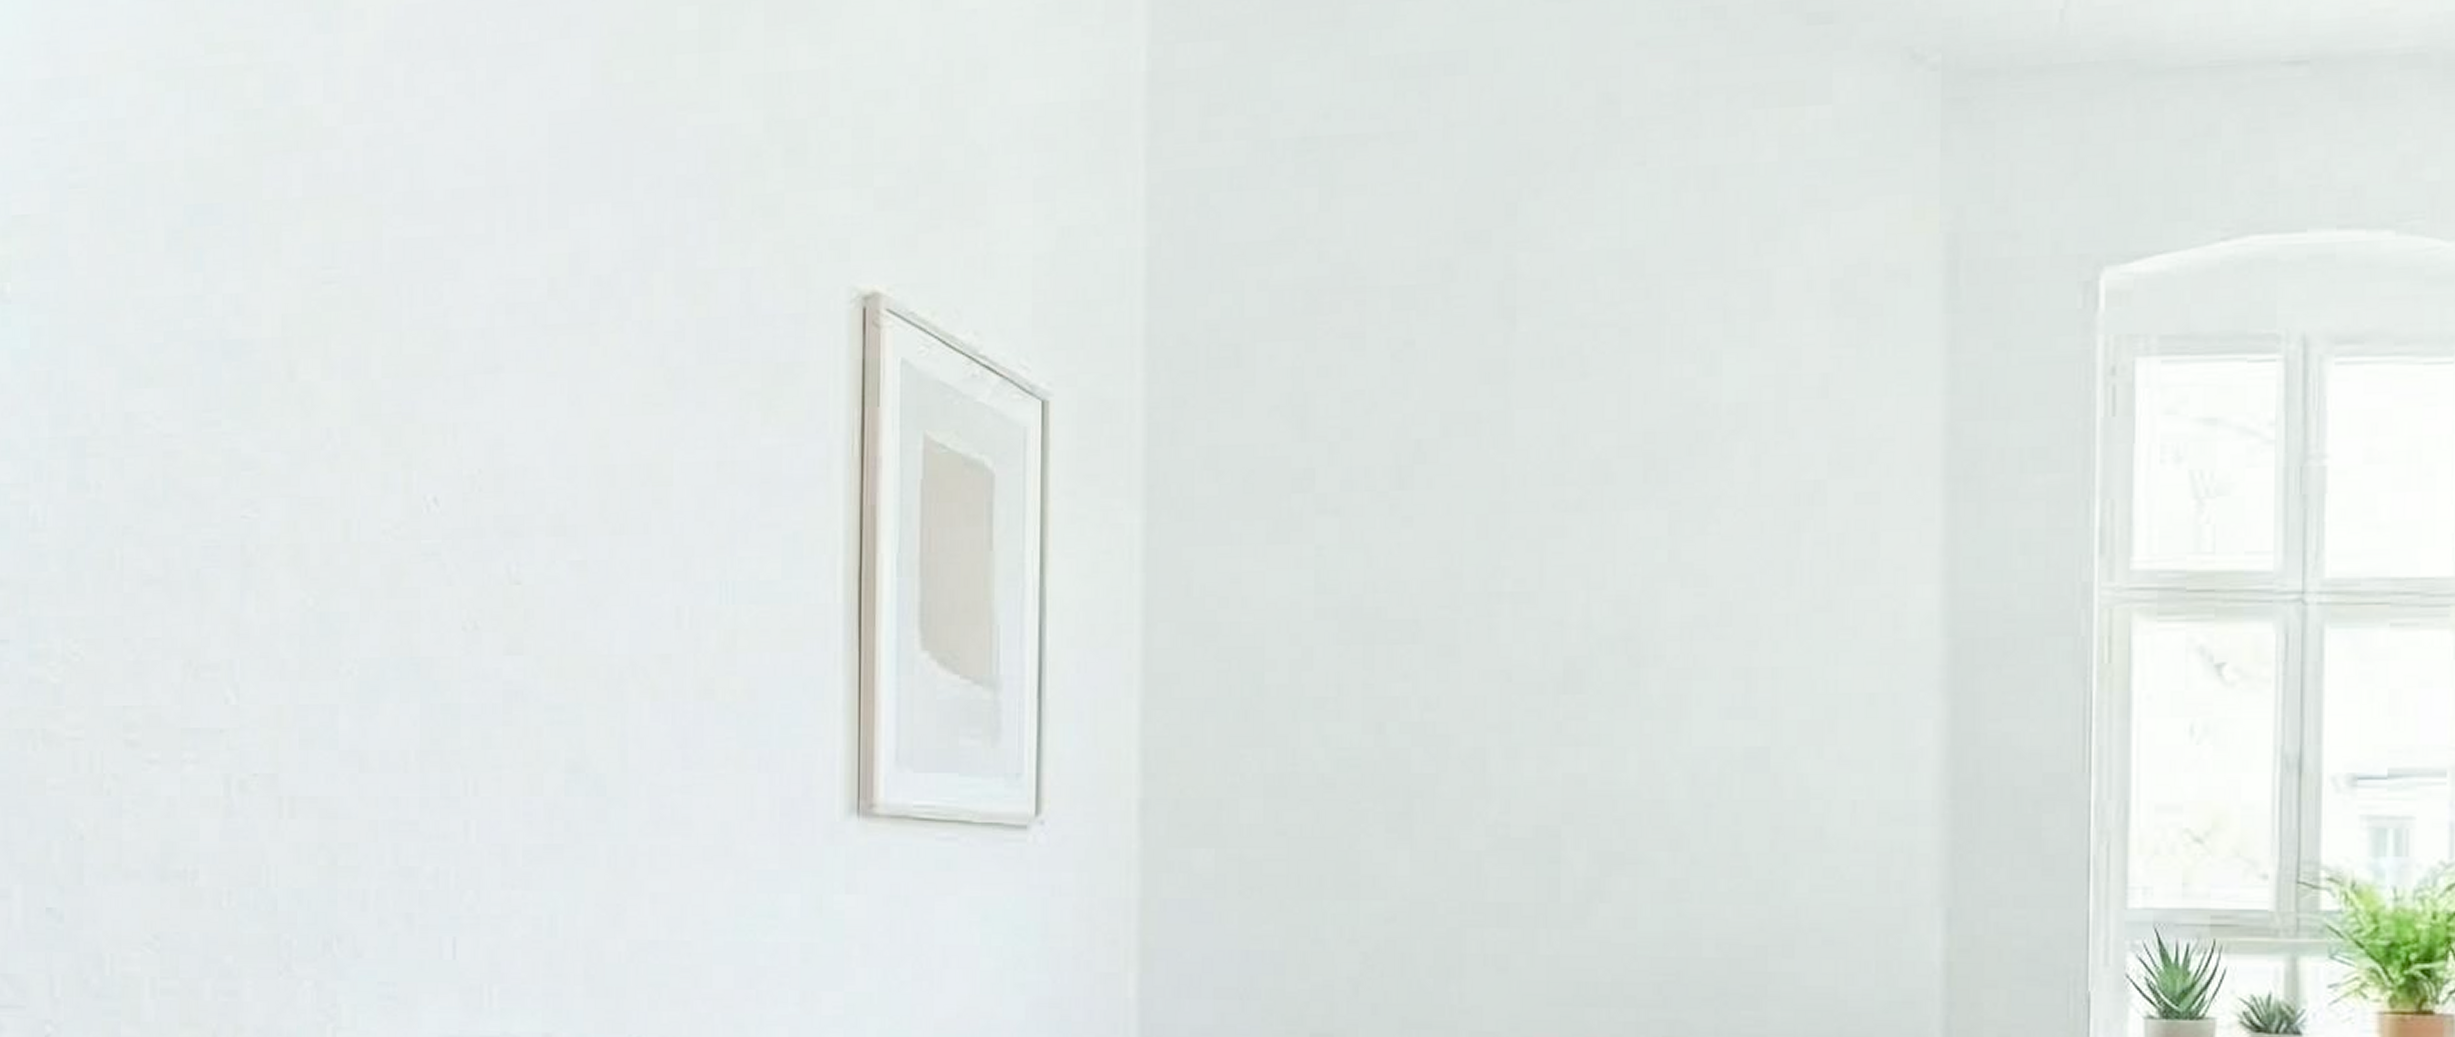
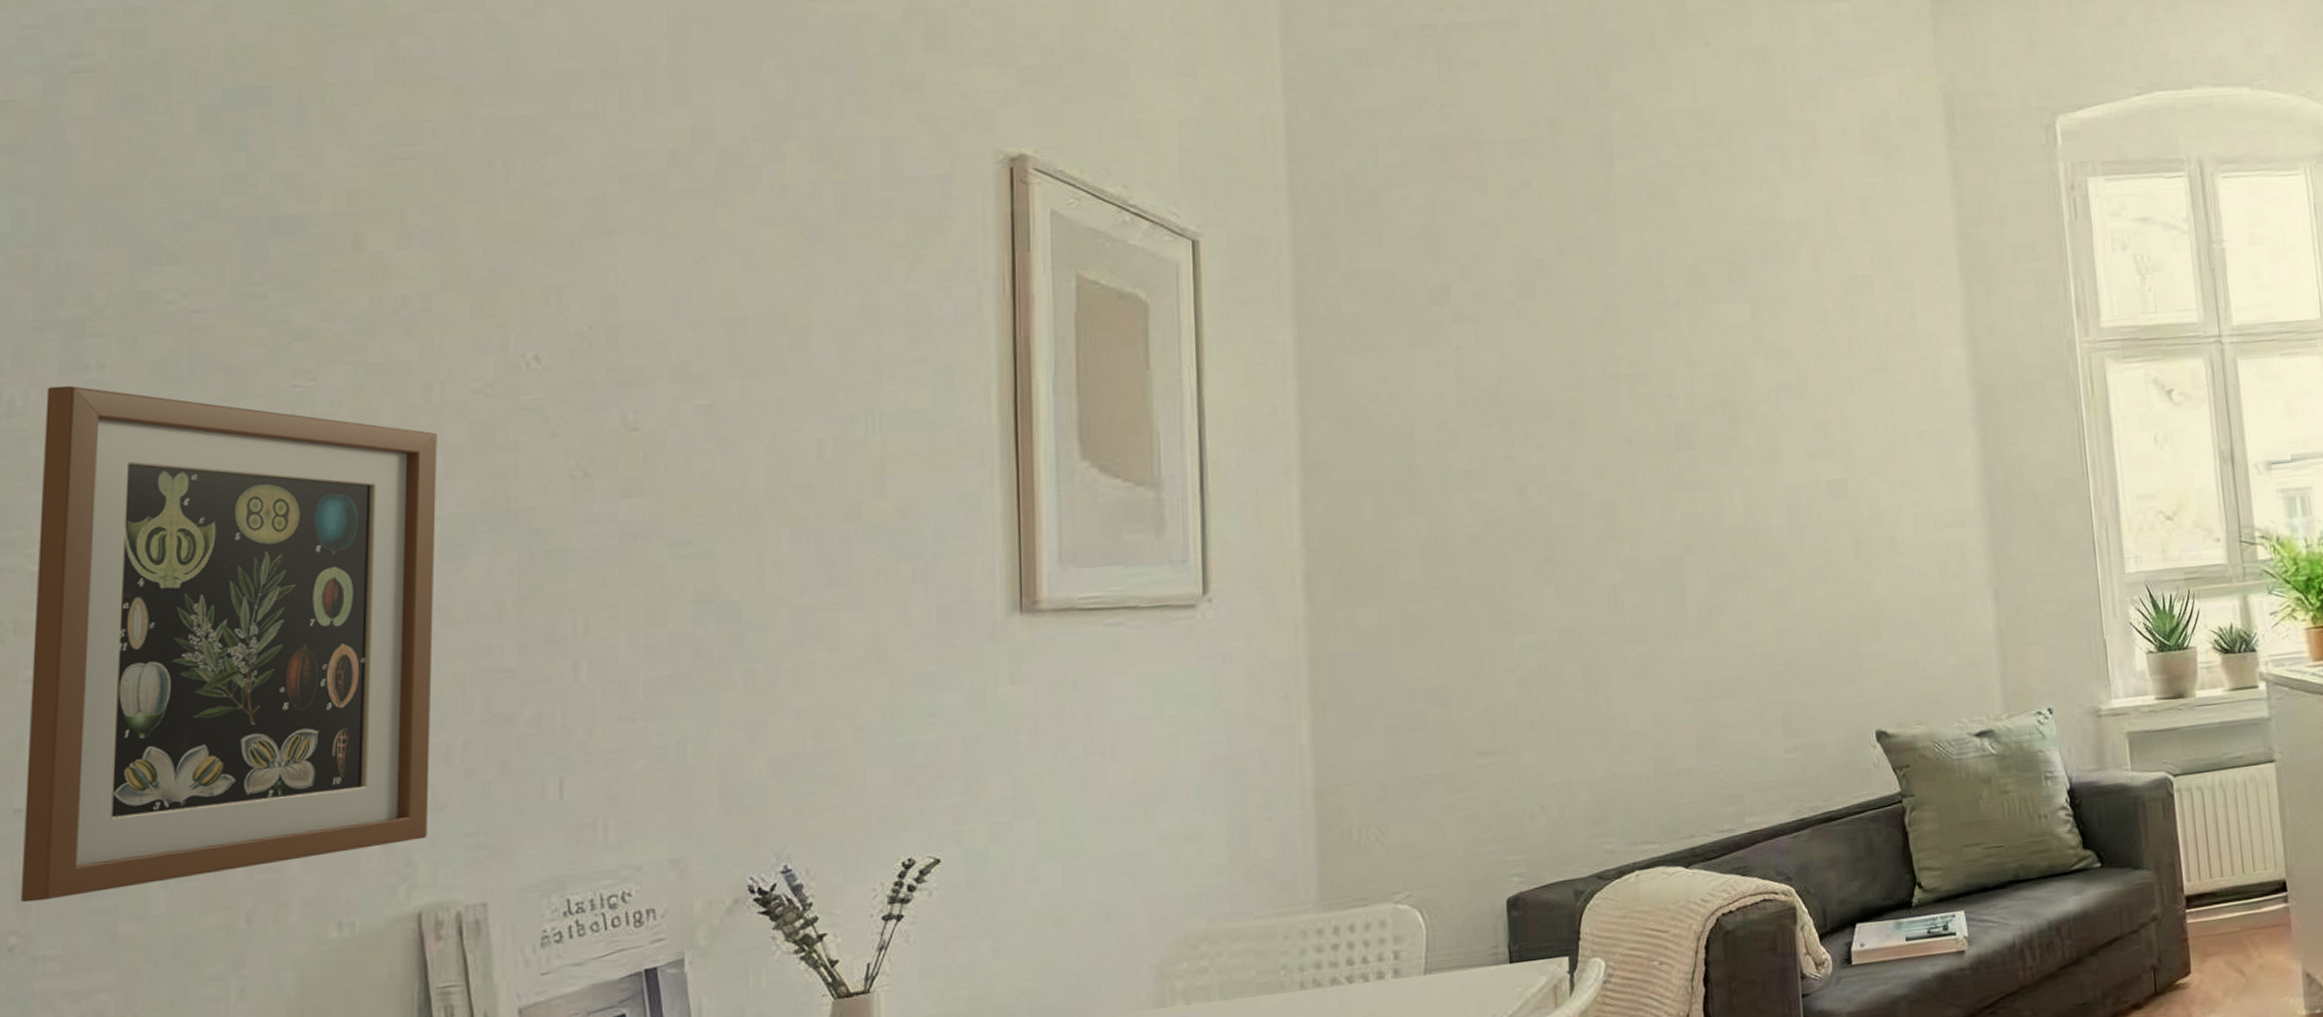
picture frame: none [52,504,355,996] -> present [20,385,437,903]

